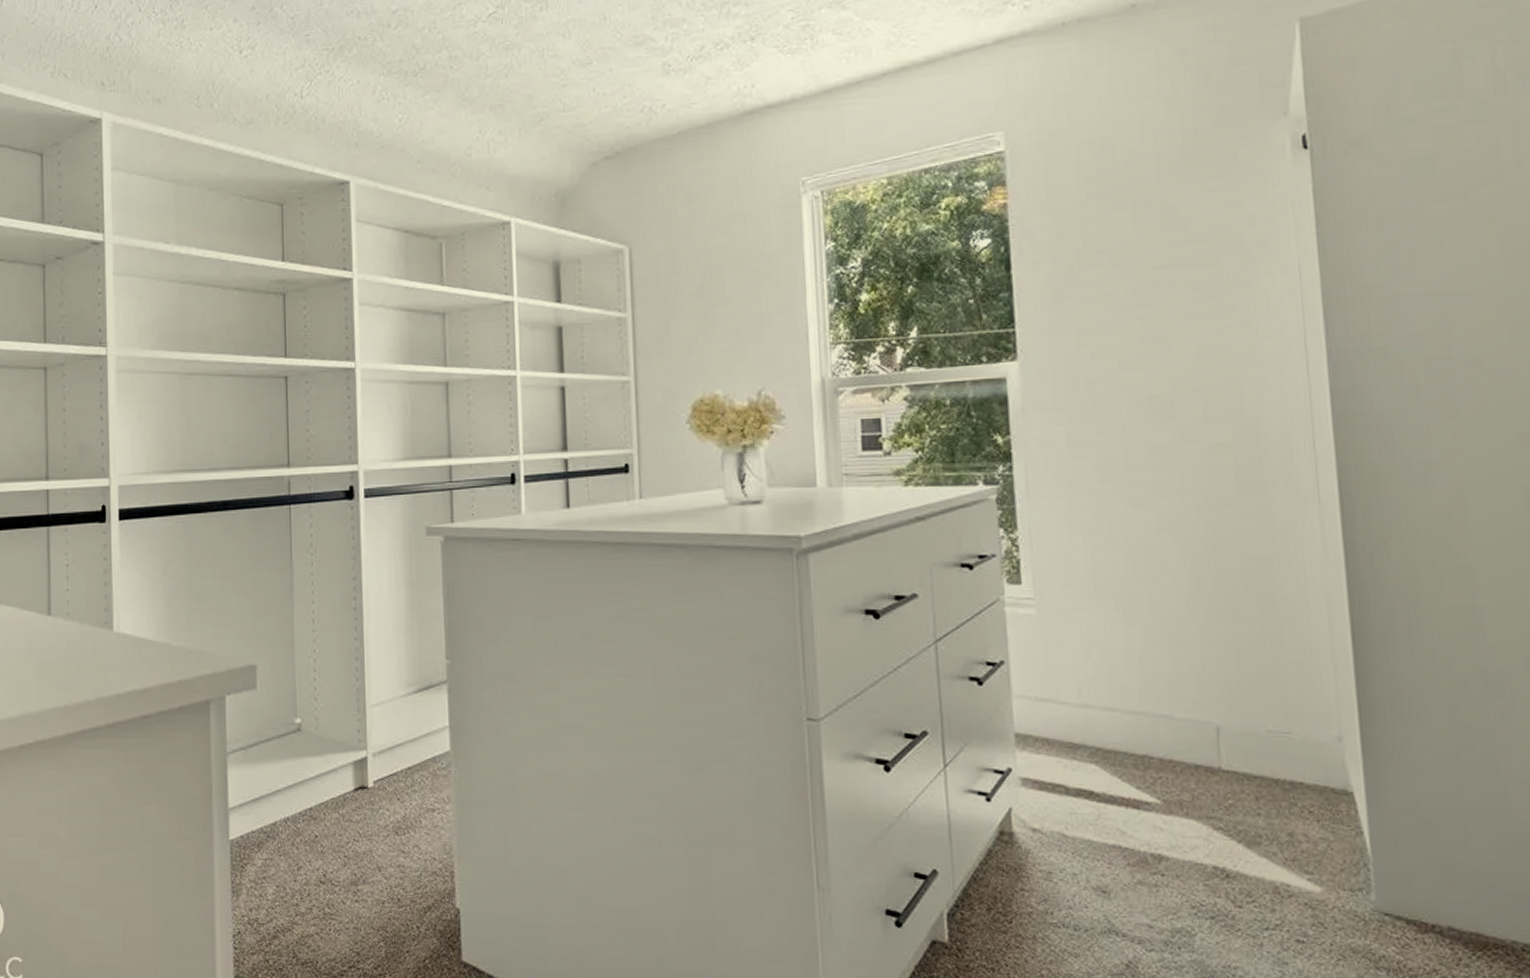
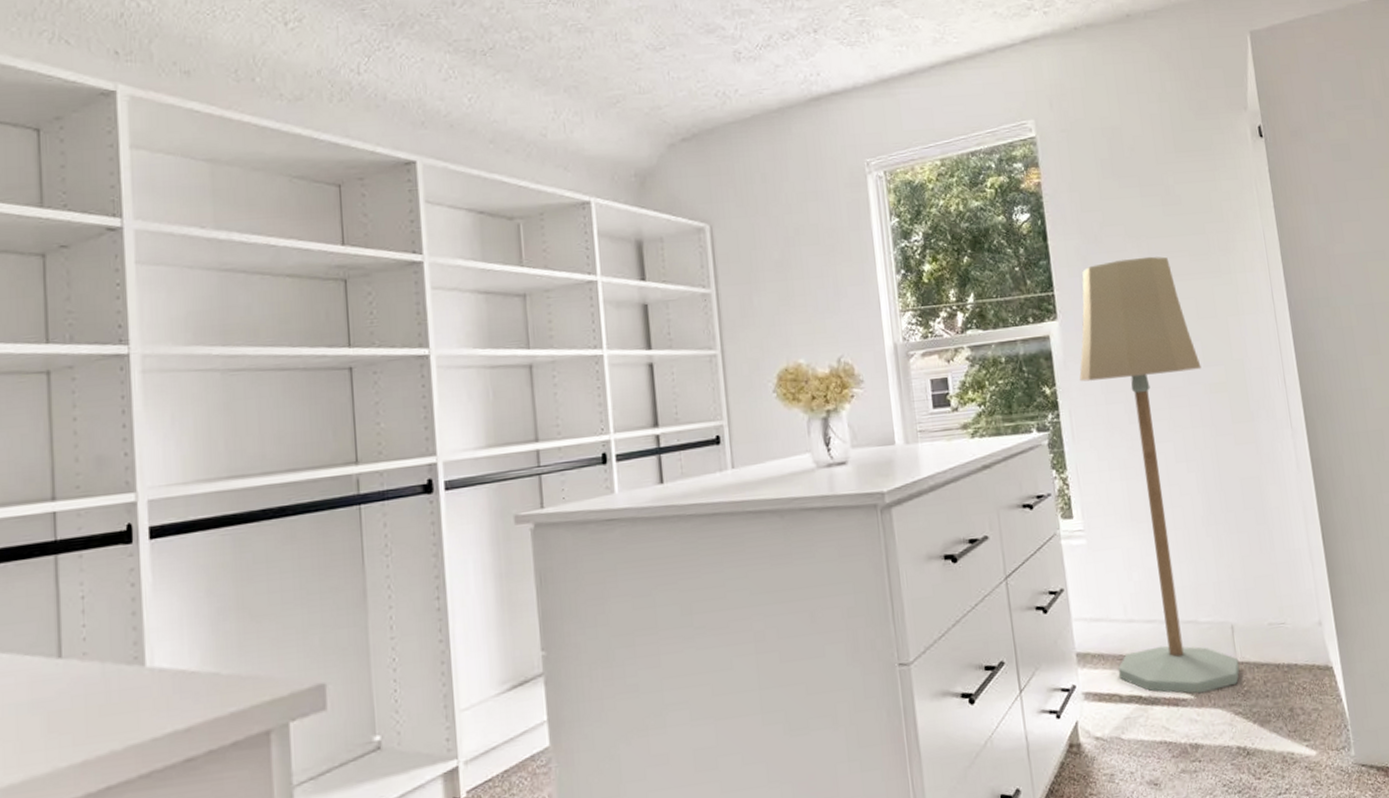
floor lamp: none [1040,291,1224,799] -> present [1079,256,1240,694]

